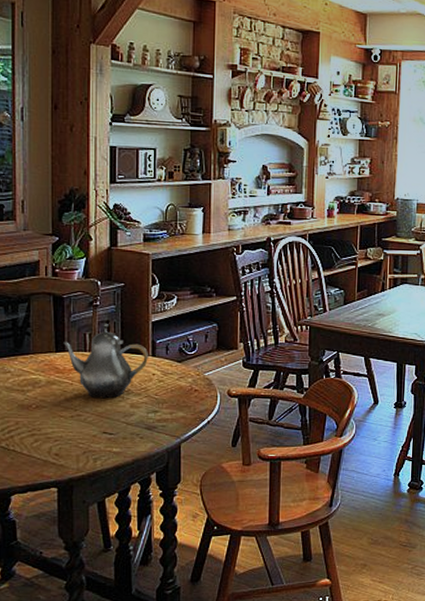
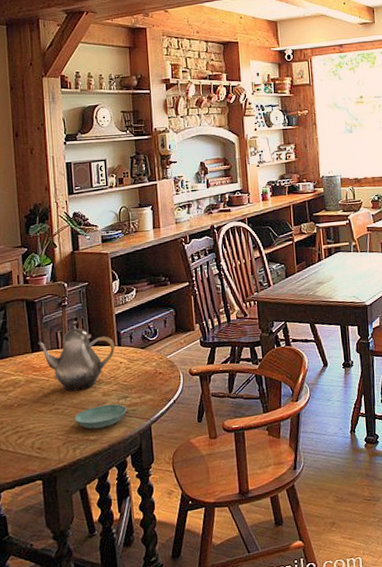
saucer: none [98,417,155,441] -> present [74,404,126,429]

